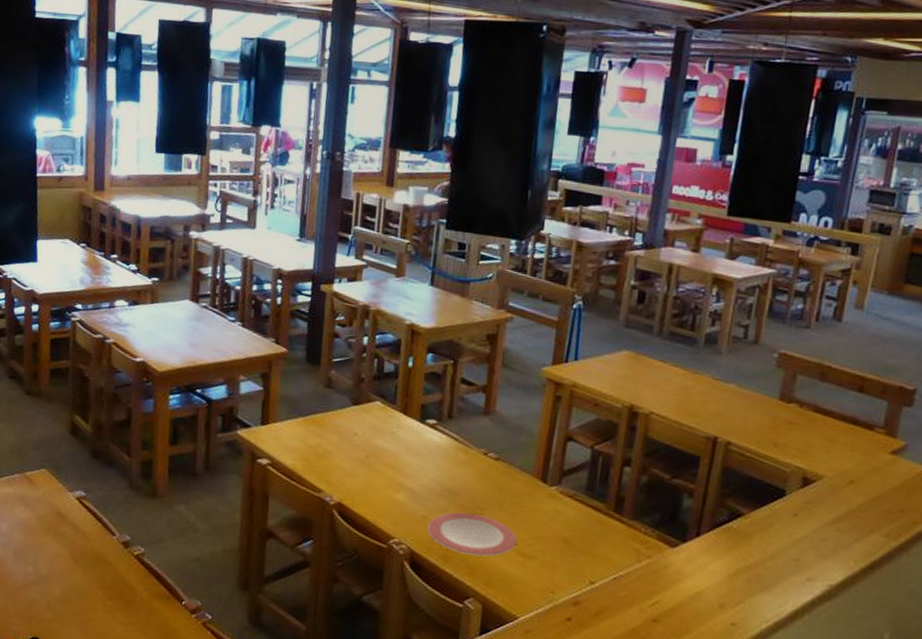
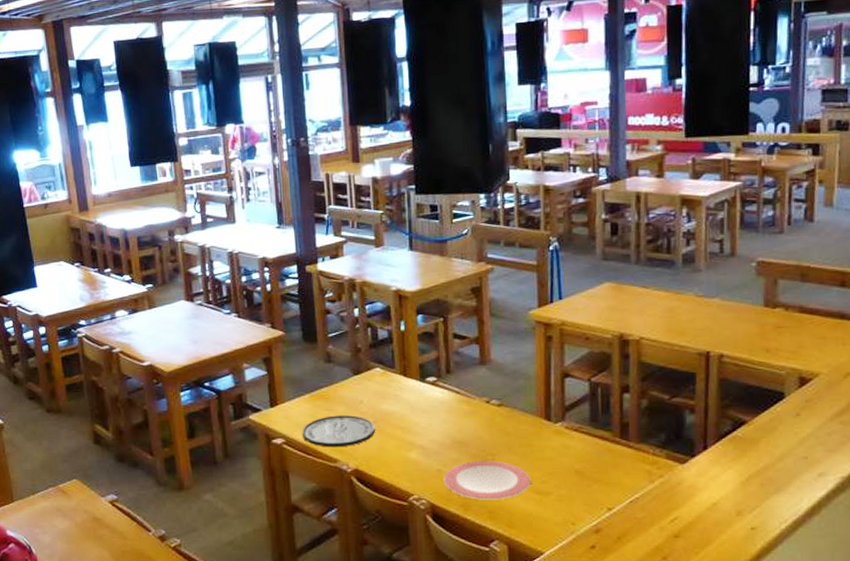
plate: none [289,443,366,478] -> present [302,415,375,447]

